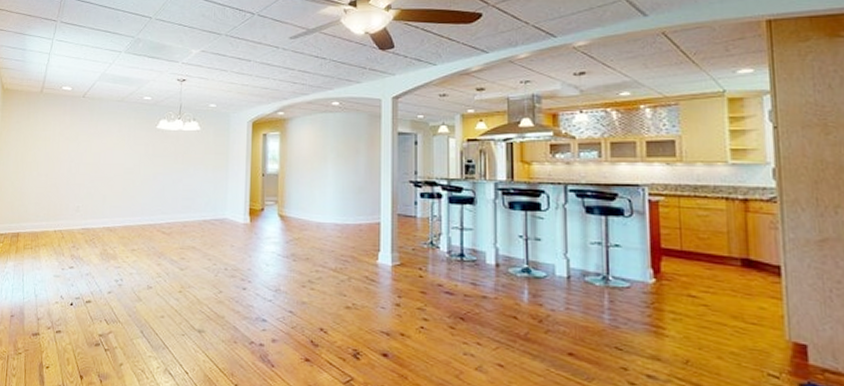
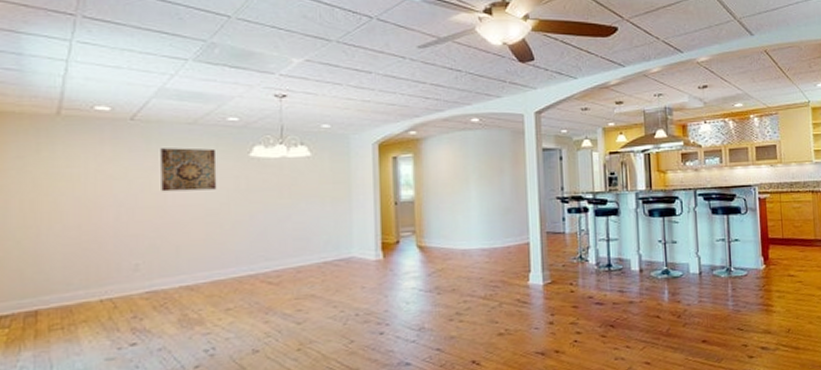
wall art: none [97,119,135,153] -> present [160,148,217,192]

